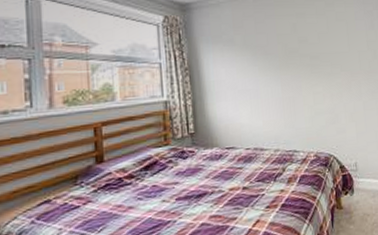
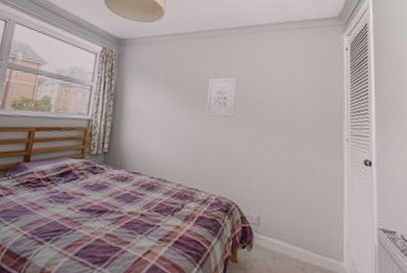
wall art: none [290,31,320,75] -> present [206,77,237,118]

